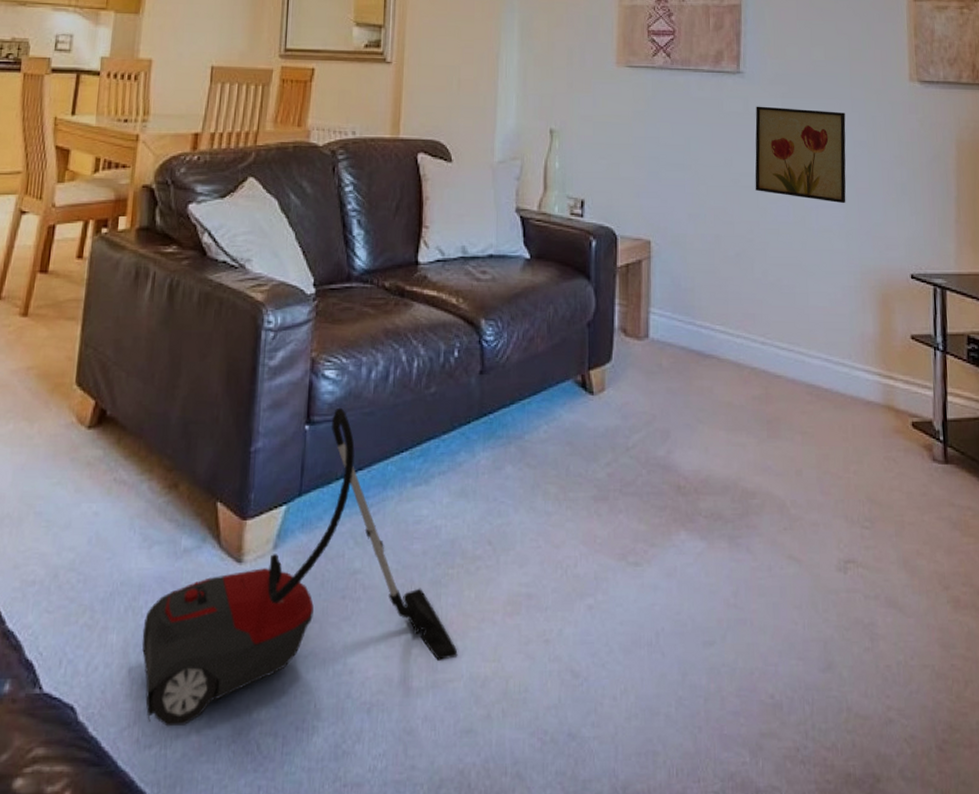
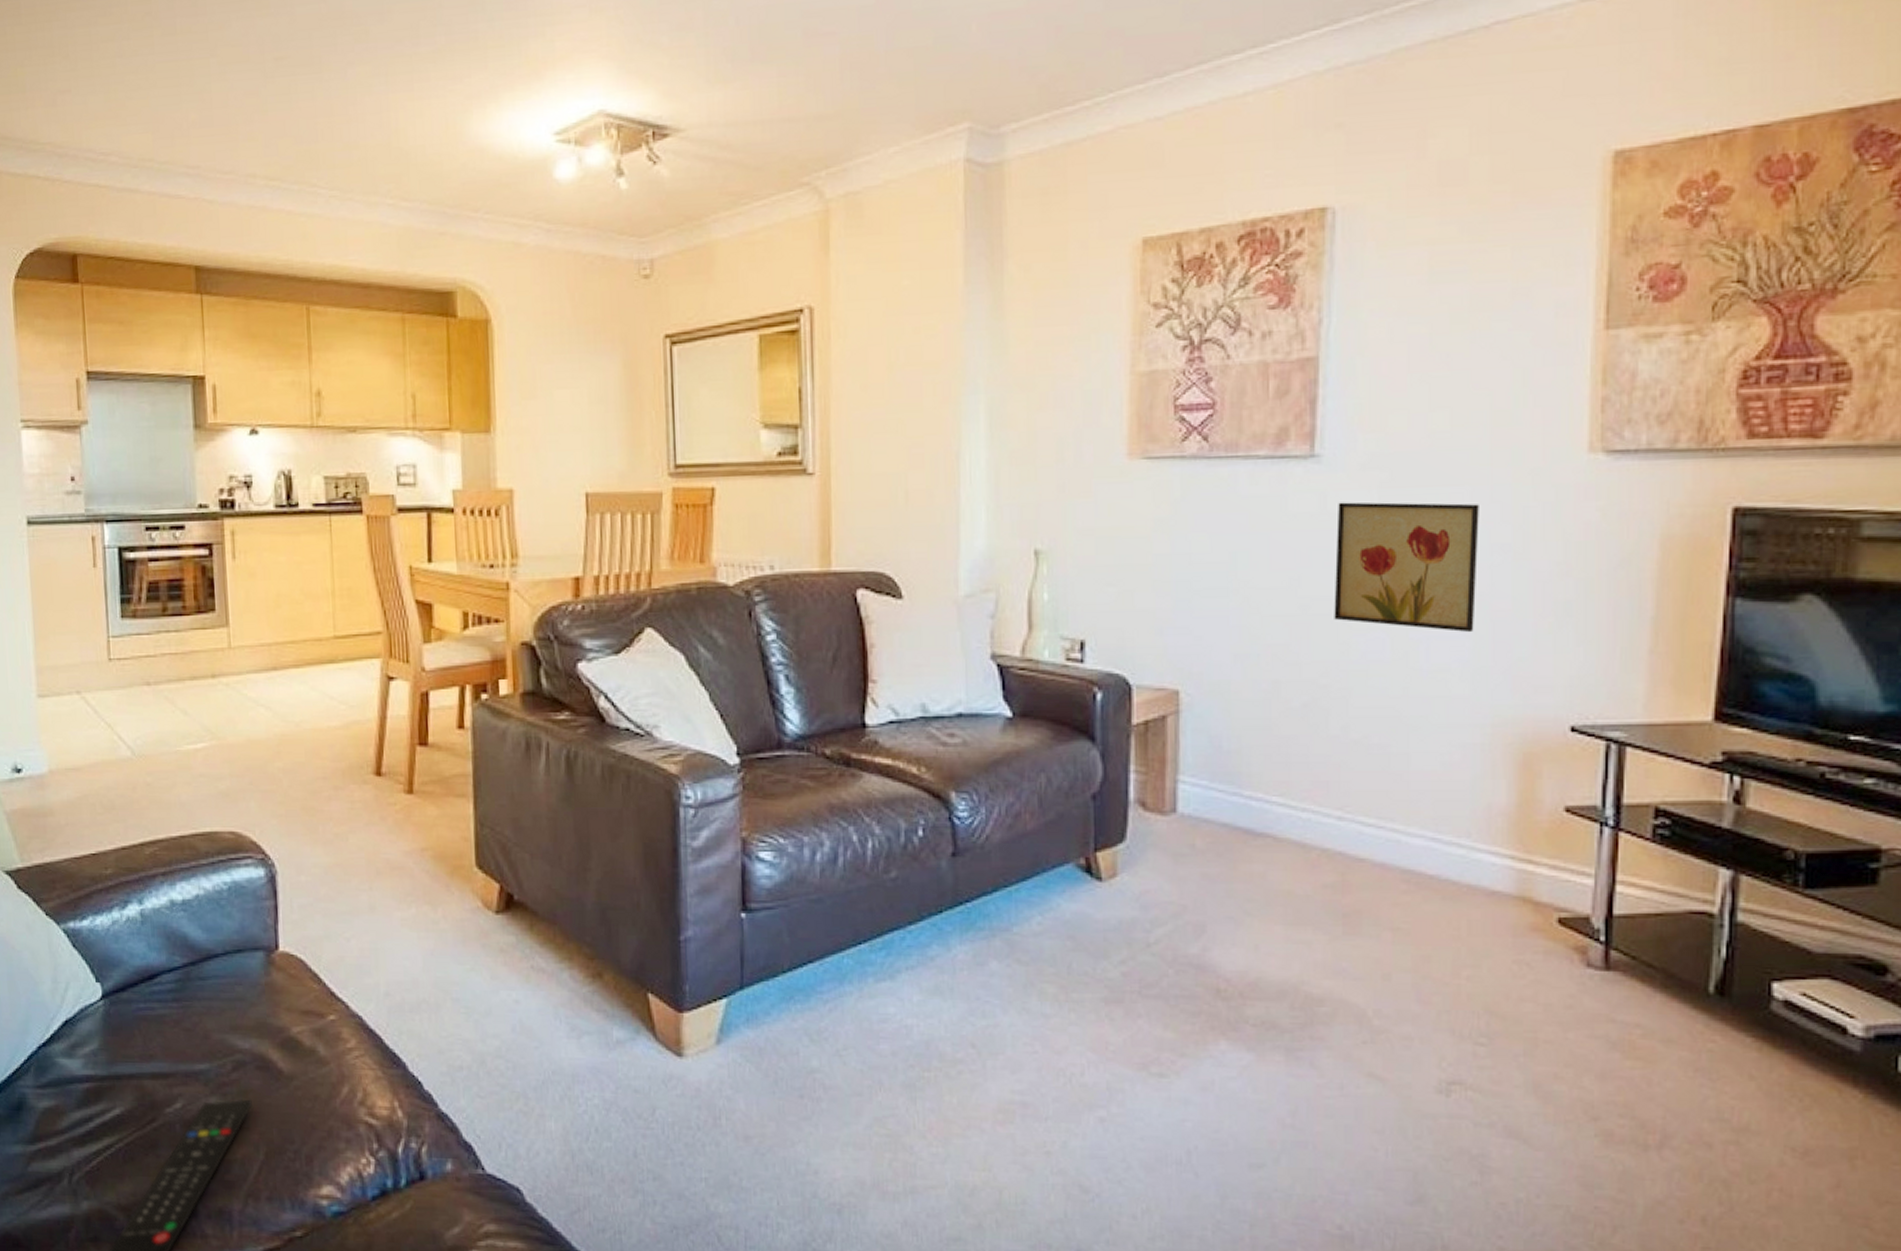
vacuum cleaner: present [141,407,458,727] -> none [581,893,940,1214]

